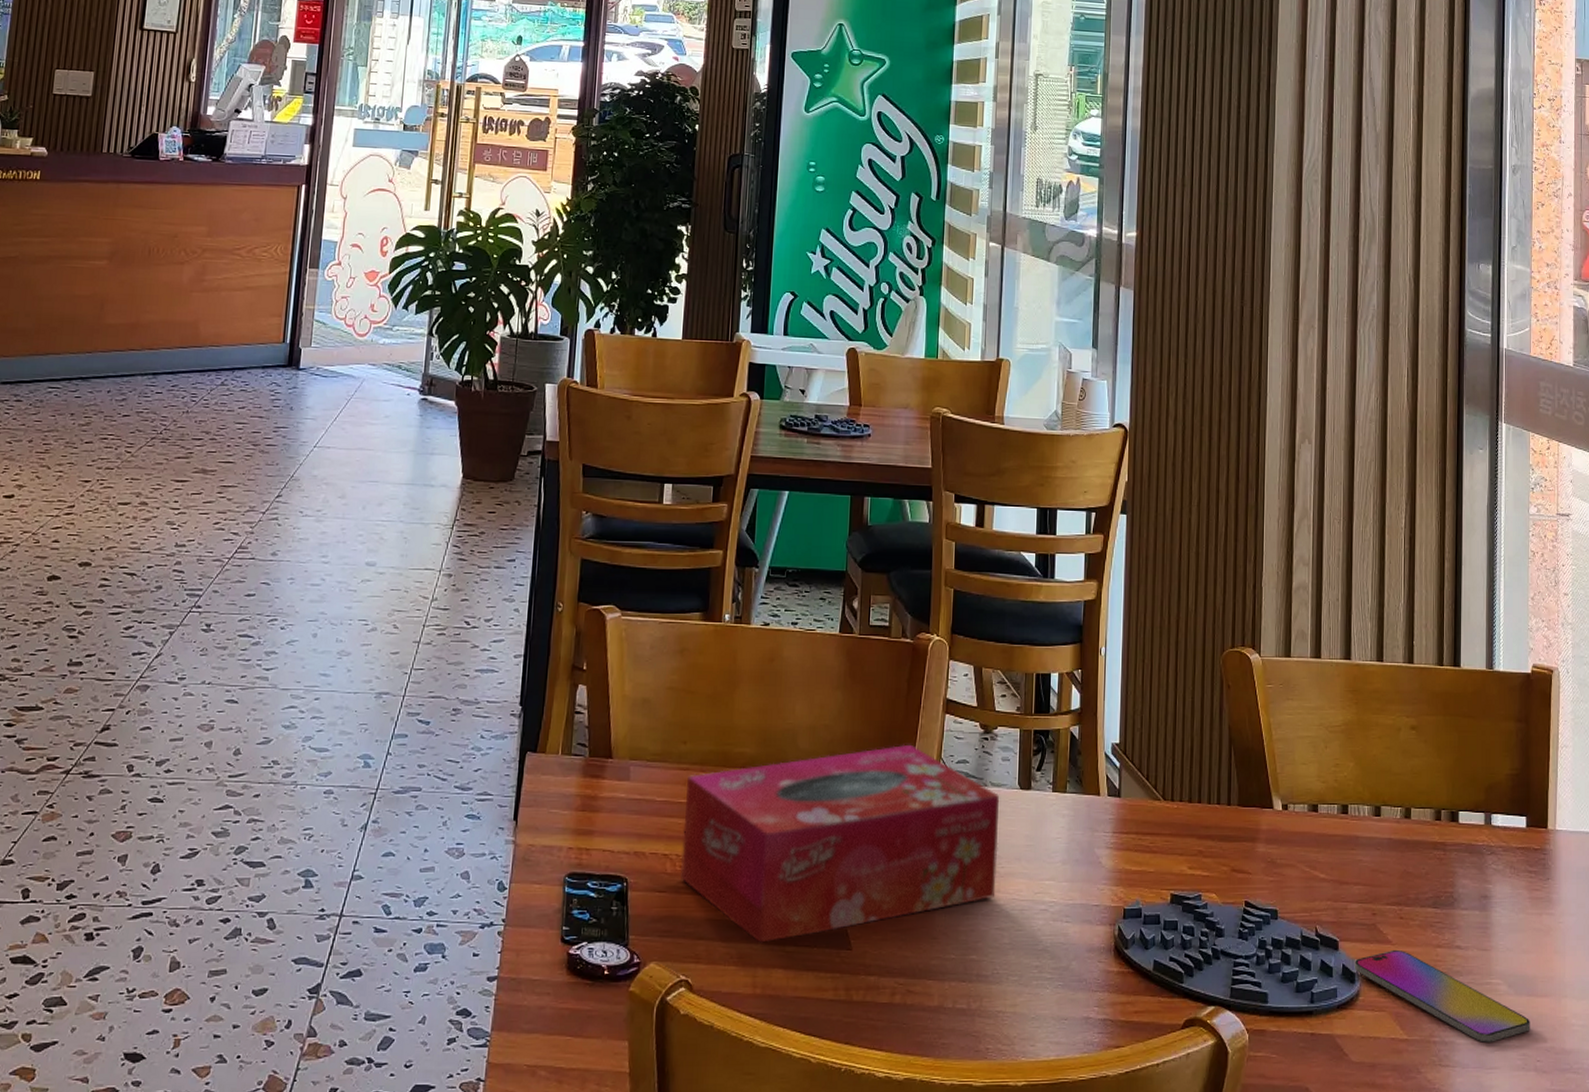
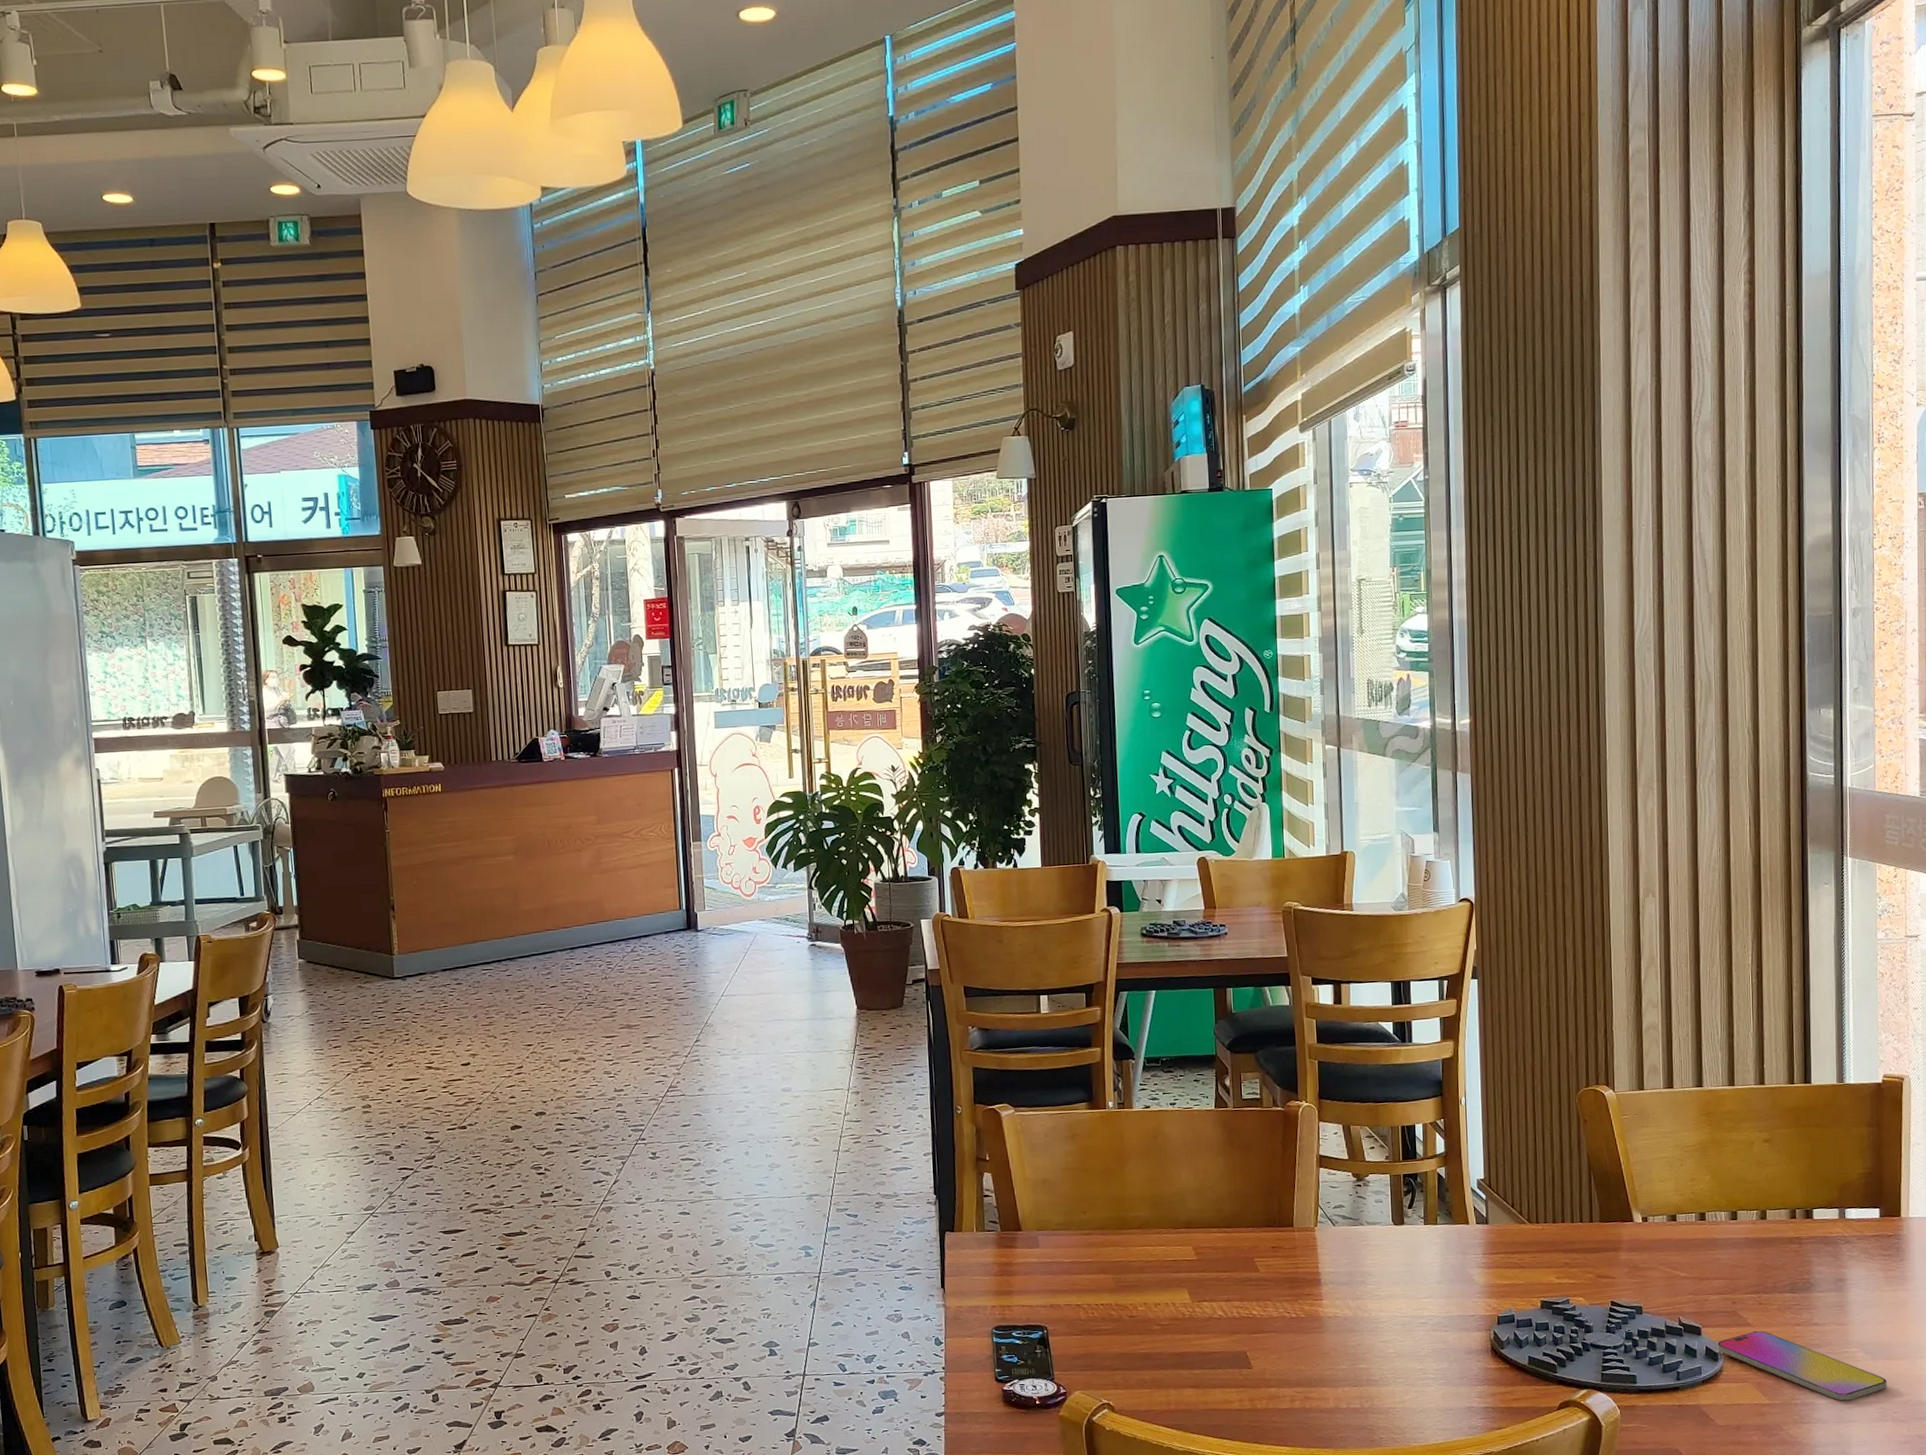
tissue box: present [679,744,1000,943] -> none [1090,1196,1378,1369]

